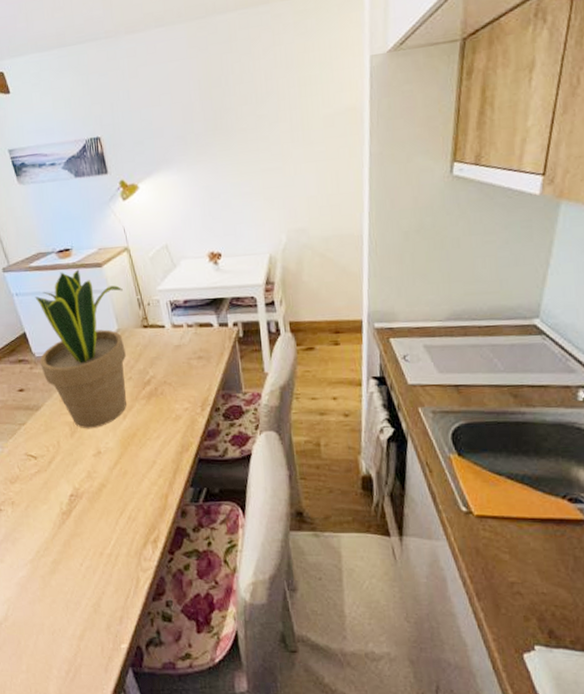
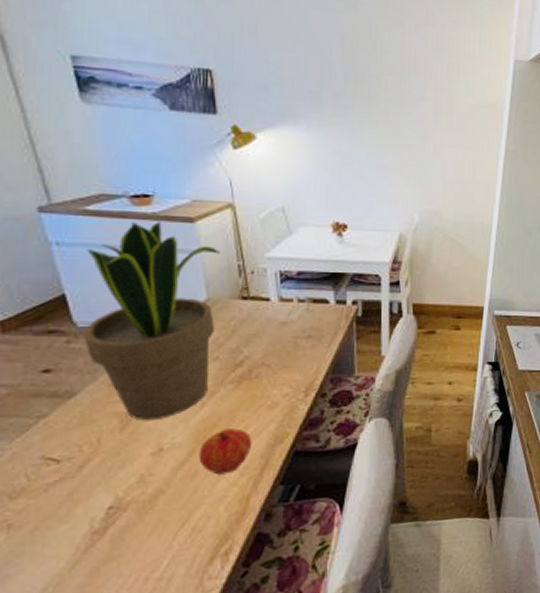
fruit: none [126,437,165,475] -> present [198,428,253,475]

